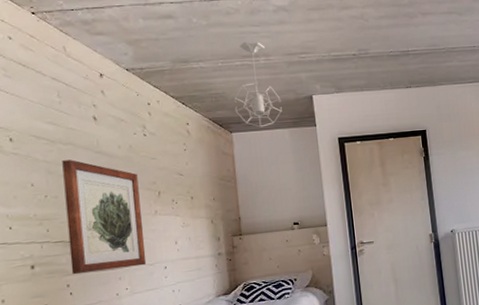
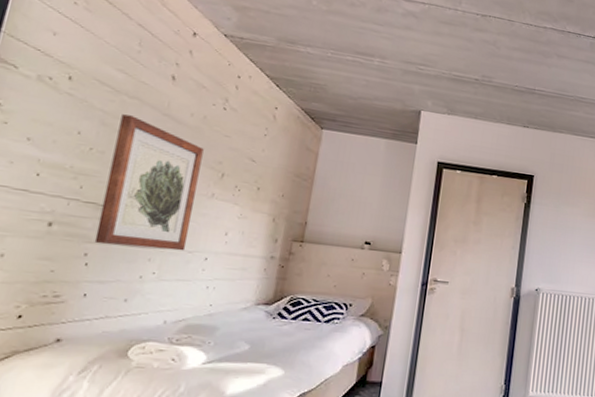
pendant light: present [234,41,282,128] -> none [332,37,386,132]

